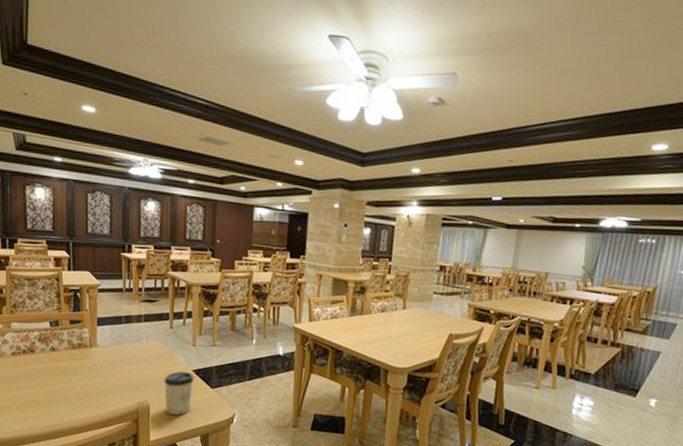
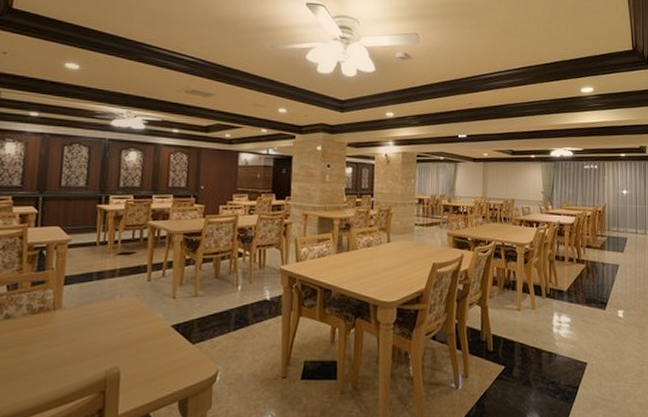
cup: present [164,371,194,416] -> none [138,329,173,381]

